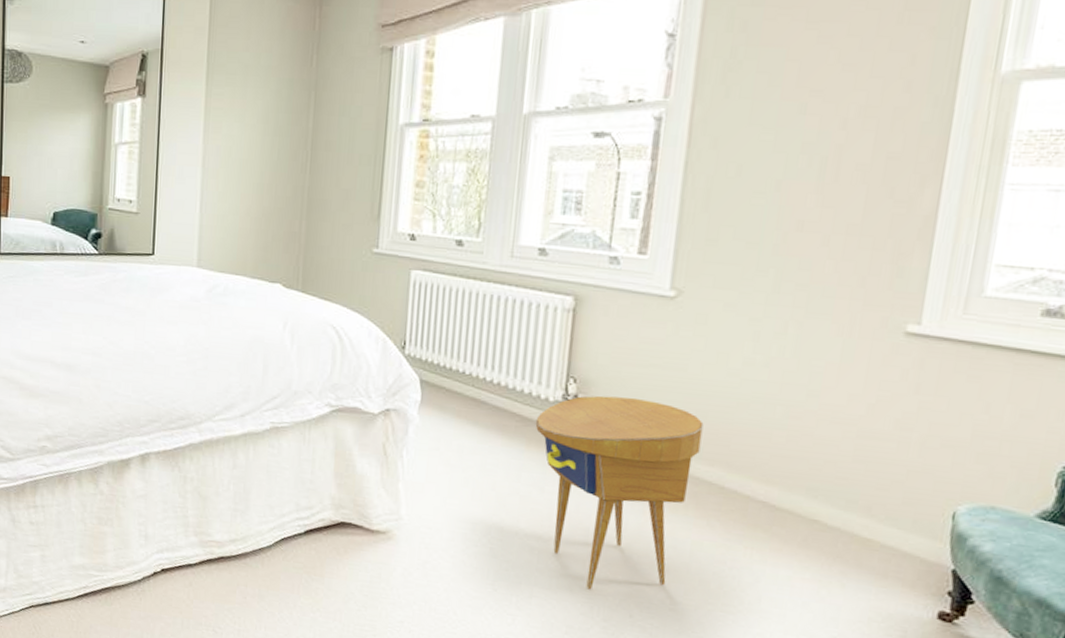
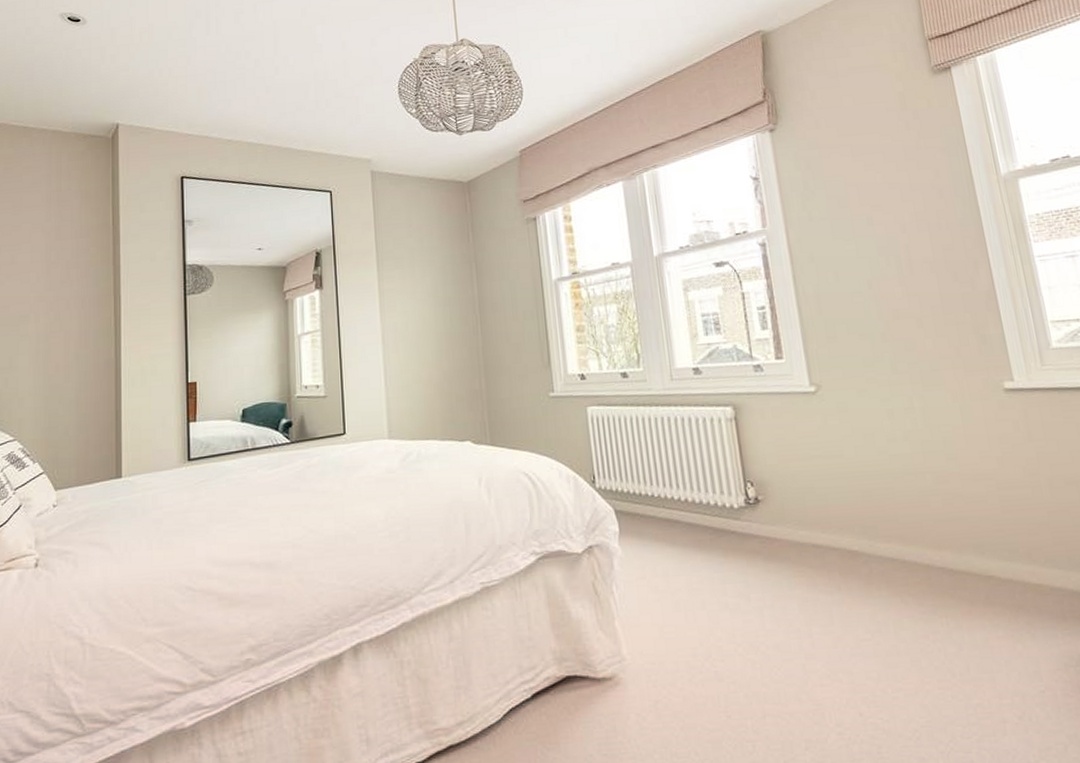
side table: present [535,395,704,590] -> none [726,490,882,695]

